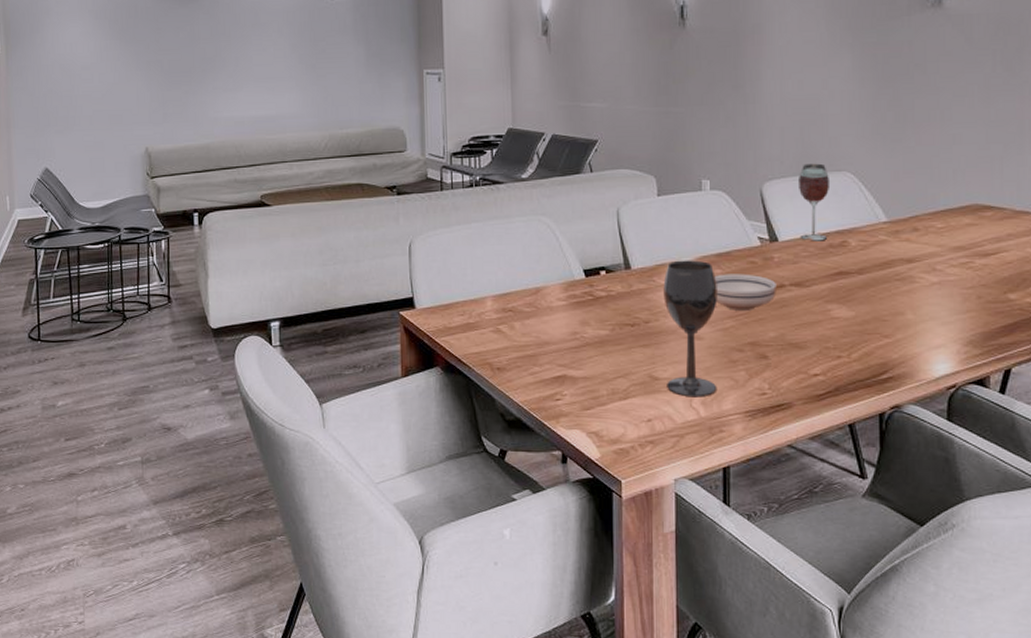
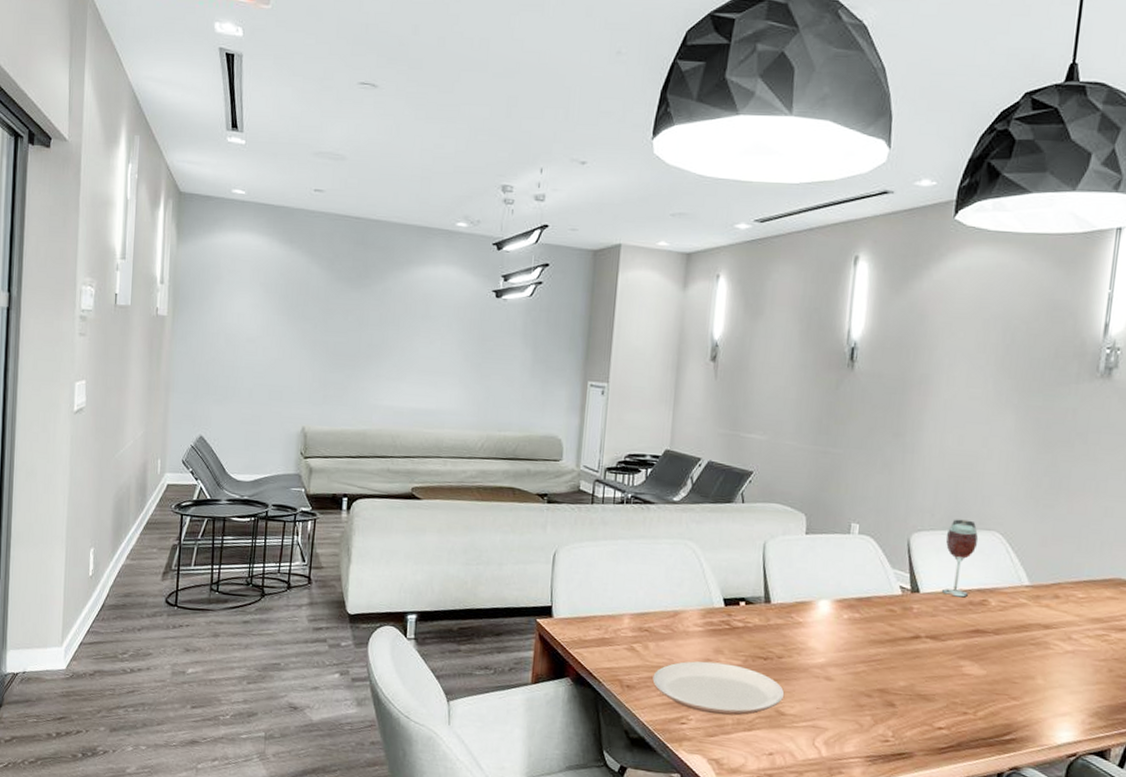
plate: none [522,335,656,387] -> present [652,661,785,716]
wine glass: present [663,260,717,397] -> none [792,599,854,737]
bowl: present [714,274,776,310] -> none [851,618,913,658]

